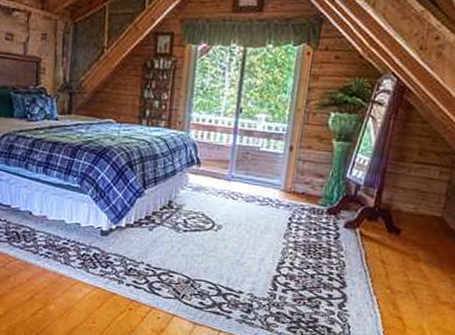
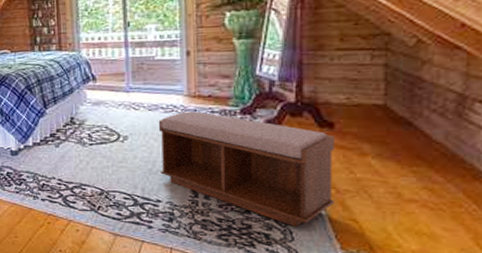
bench: none [246,206,399,322] -> present [158,111,335,227]

